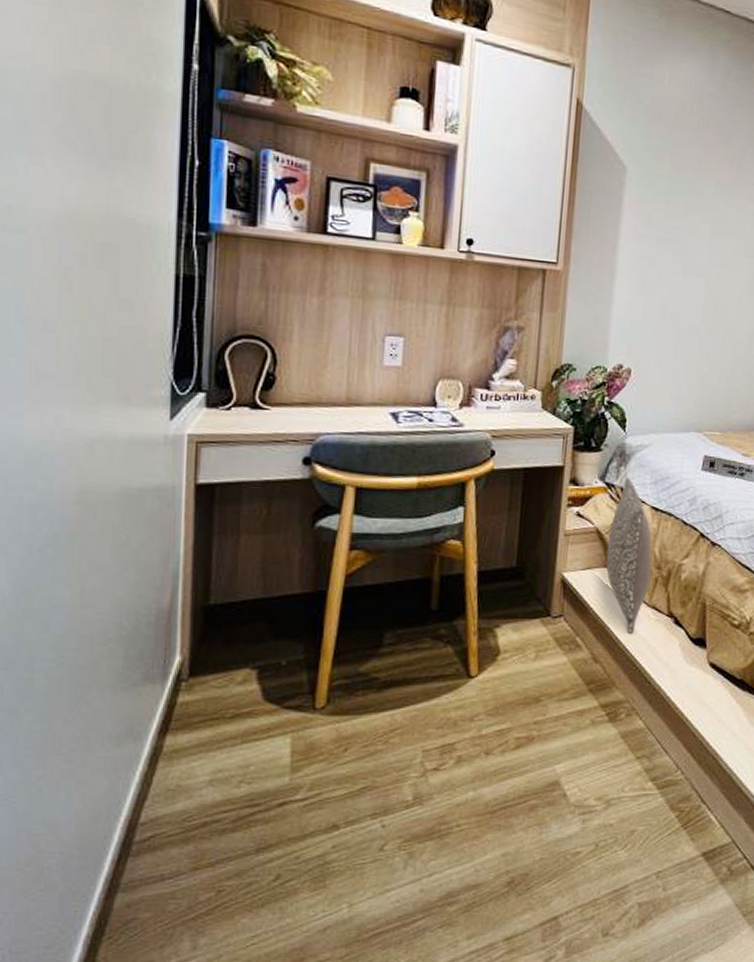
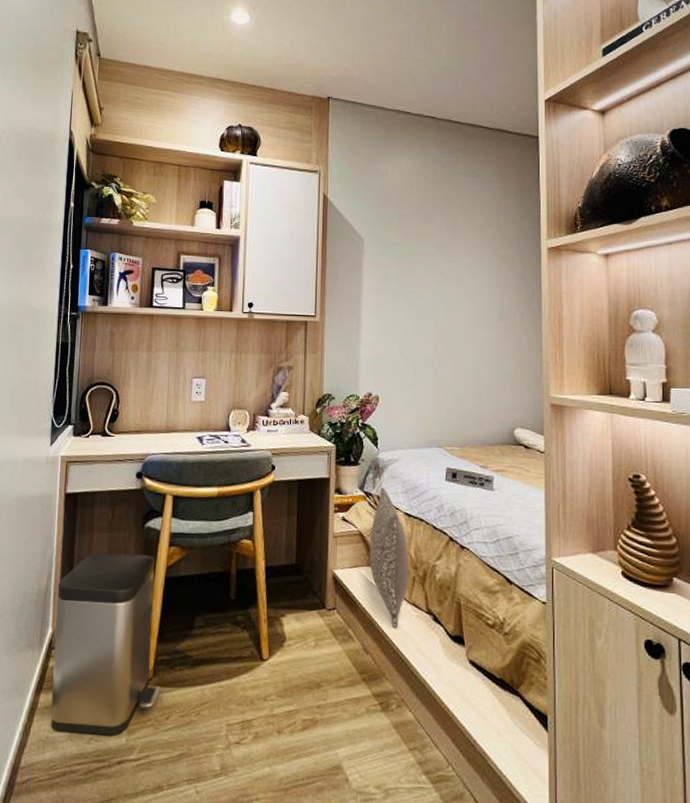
pedal bin: none [181,559,338,779] -> present [50,552,162,736]

